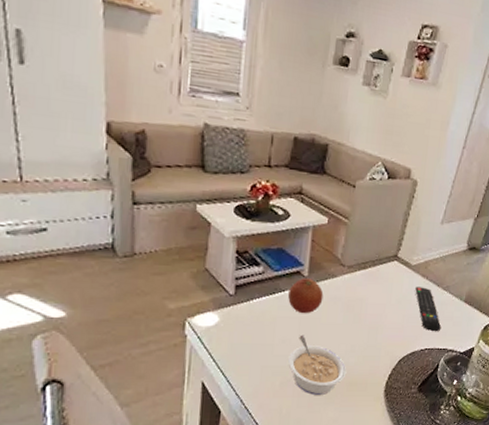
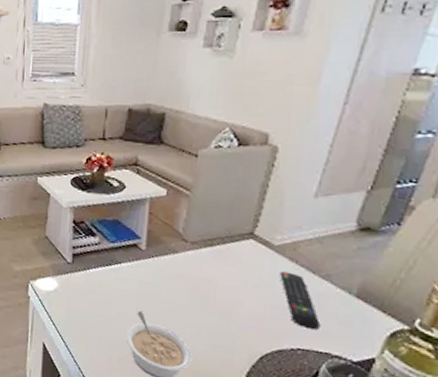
fruit: present [288,278,324,313] -> none [125,252,164,289]

